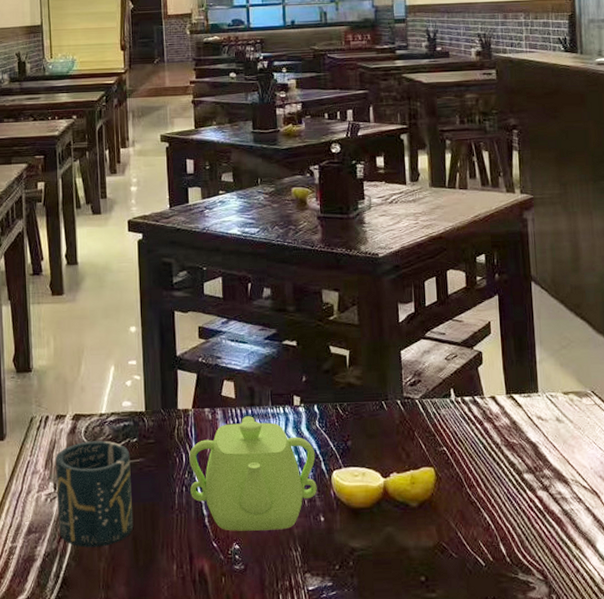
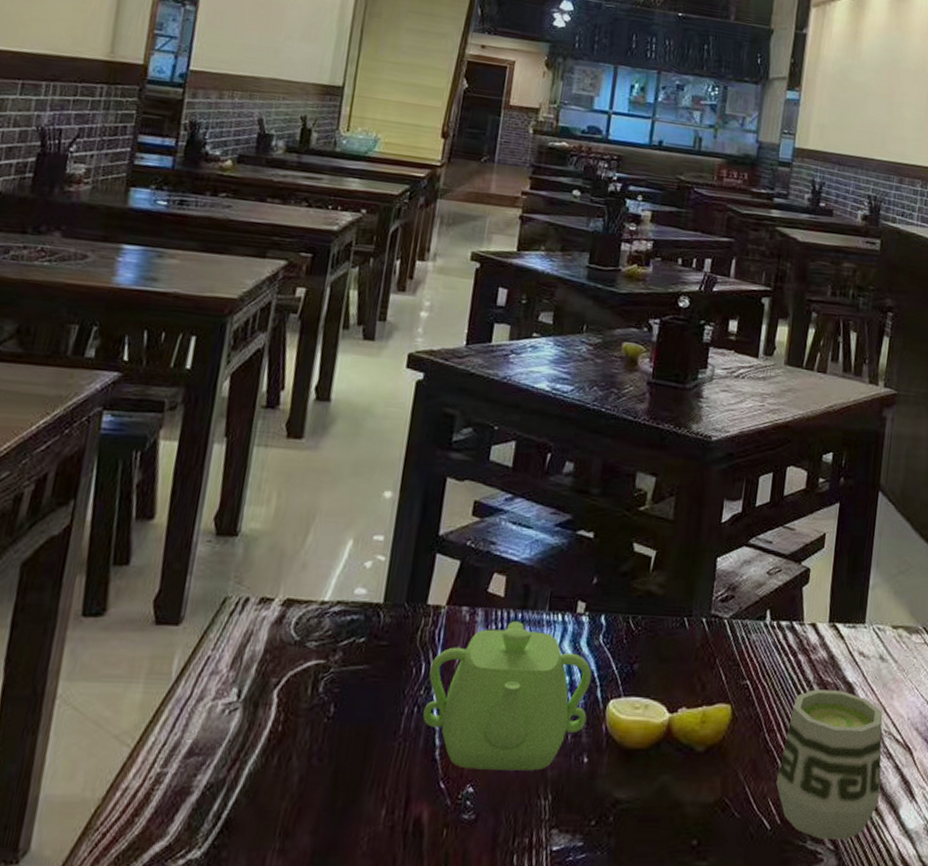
cup: present [56,440,134,547] -> none [232,636,352,780]
cup: none [483,449,576,571] -> present [775,689,883,840]

